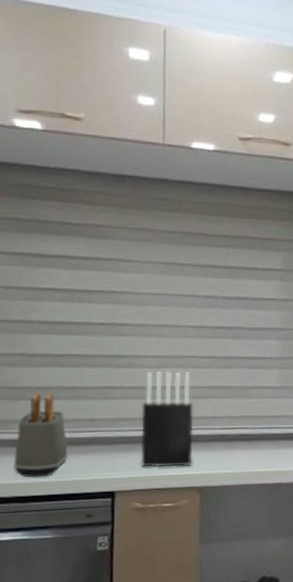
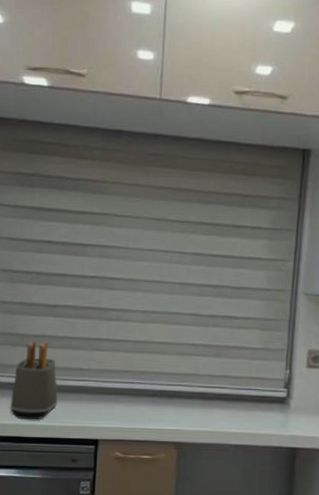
knife block: present [141,371,194,468] -> none [124,326,176,421]

